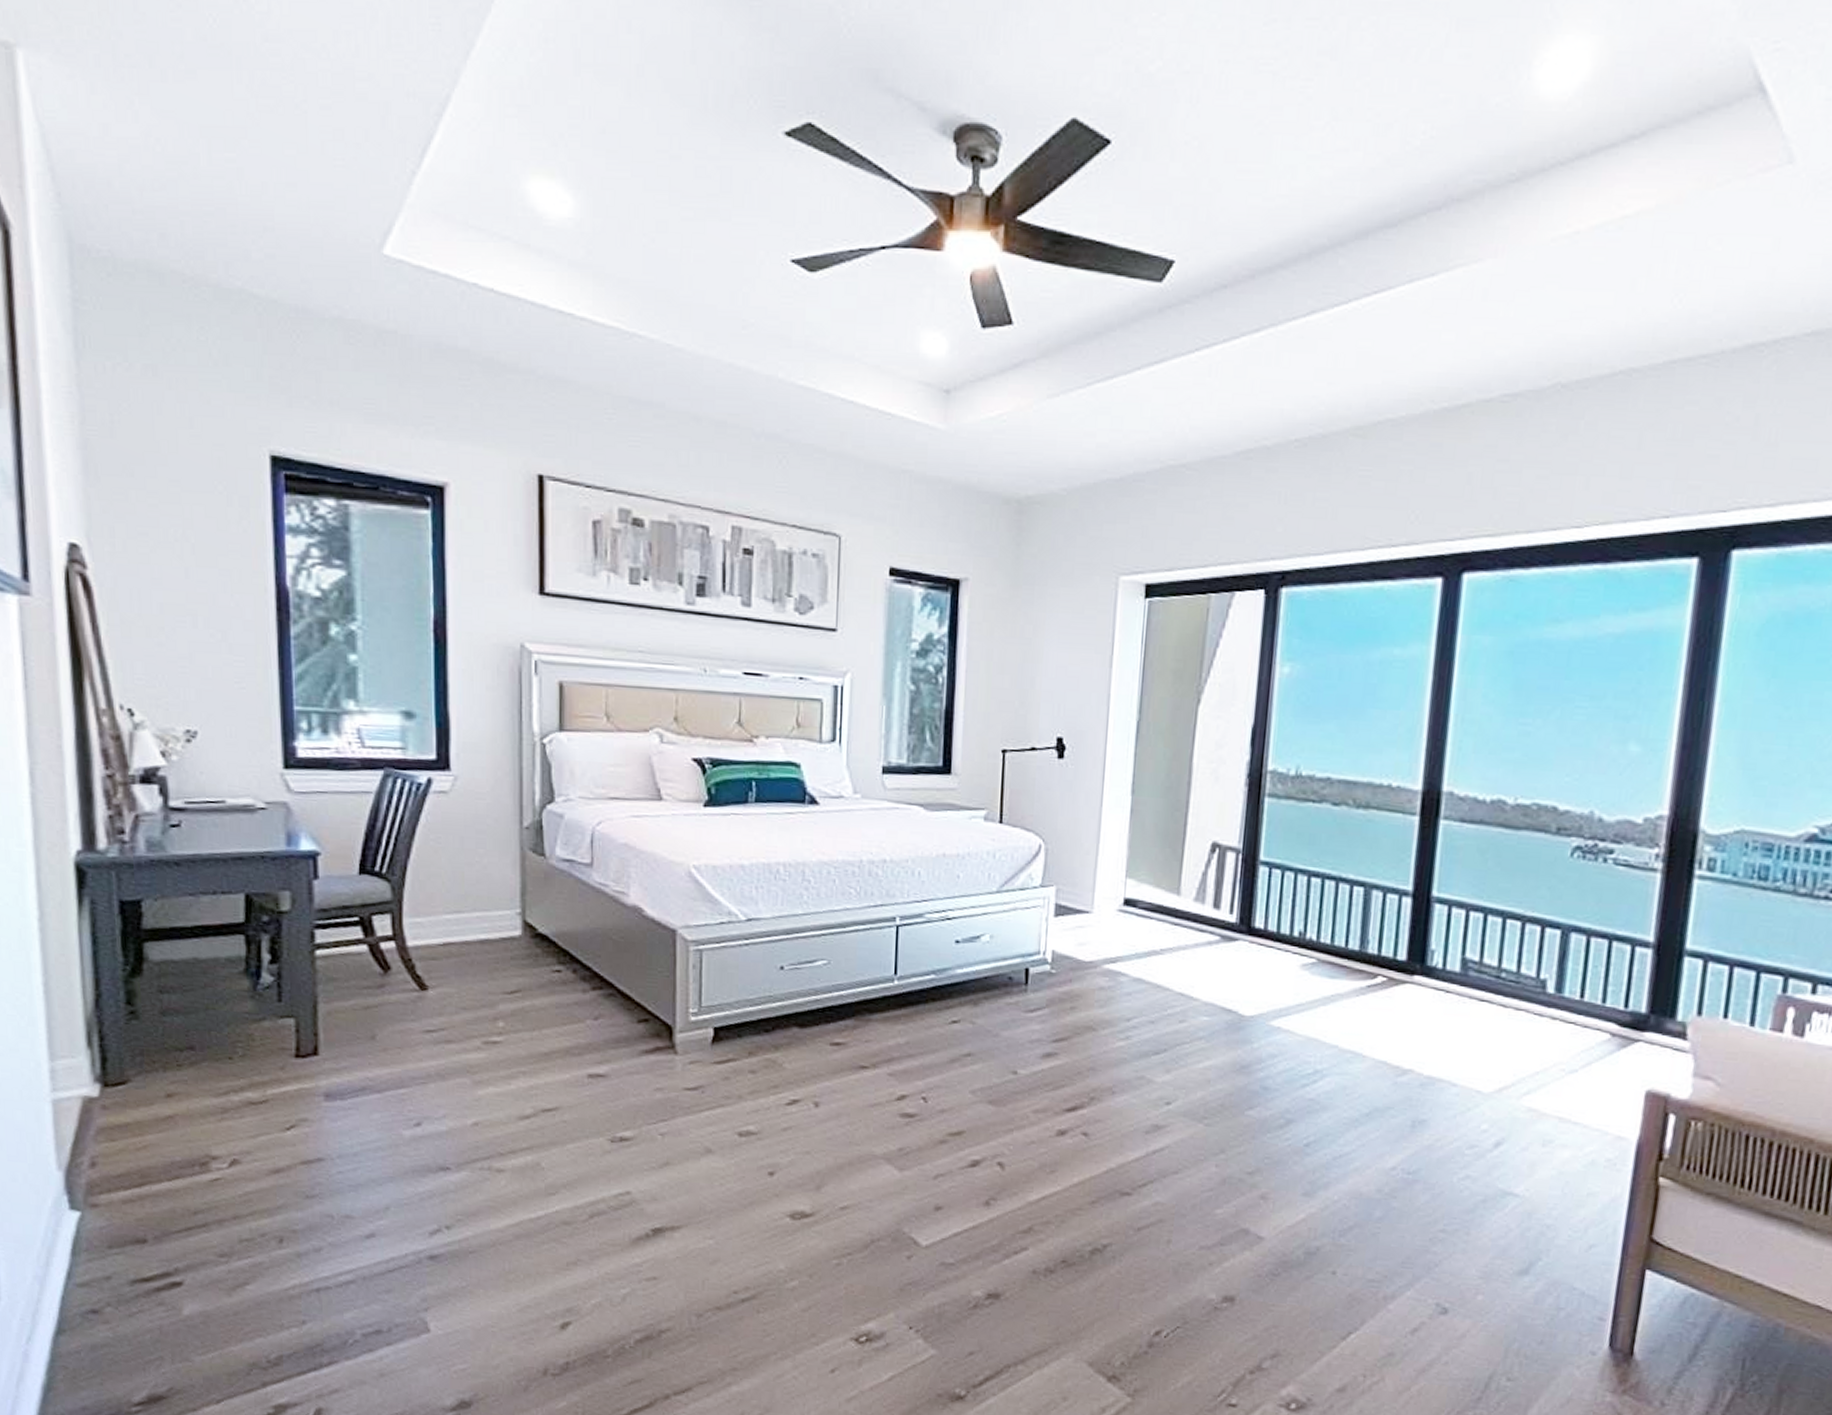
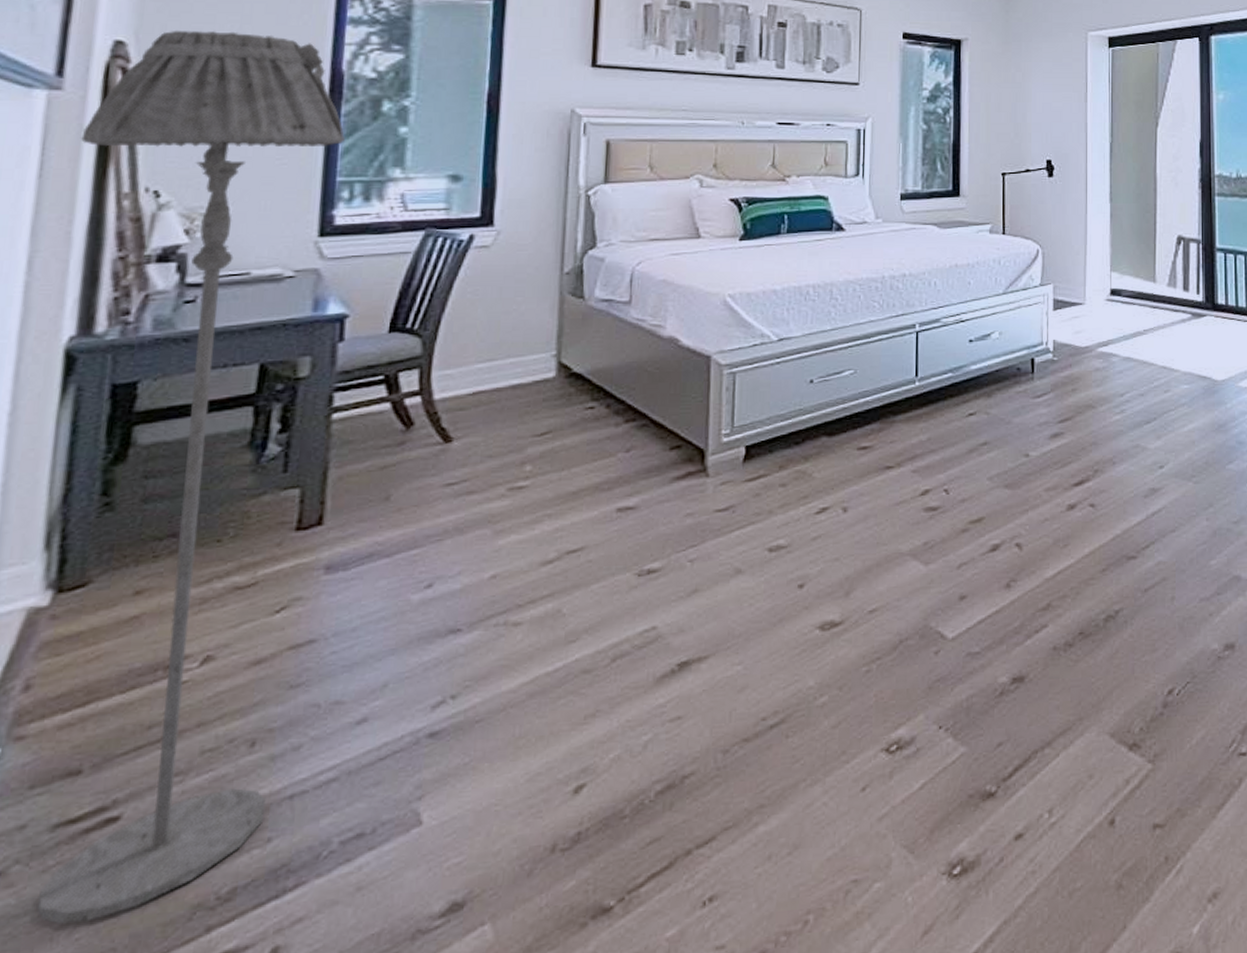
floor lamp: none [55,533,298,1361] -> present [36,30,345,924]

